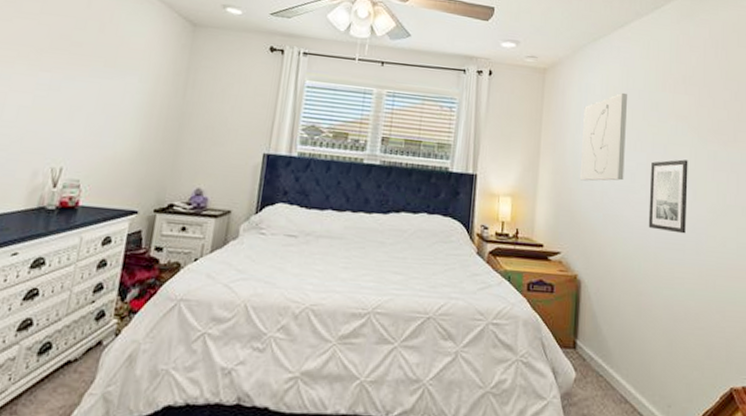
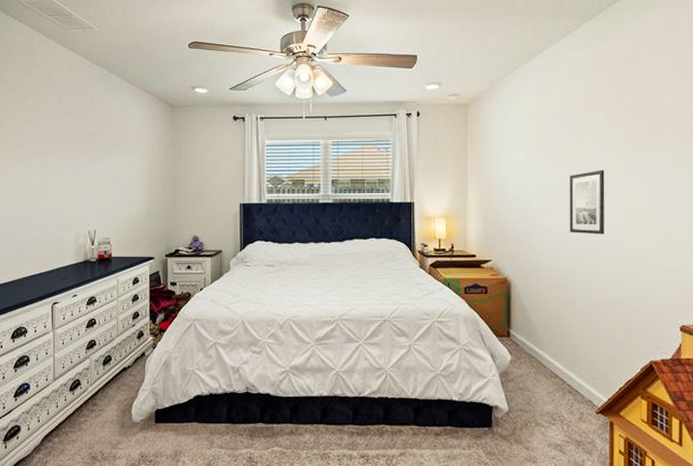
wall art: present [580,92,627,181] -> none [505,116,545,198]

